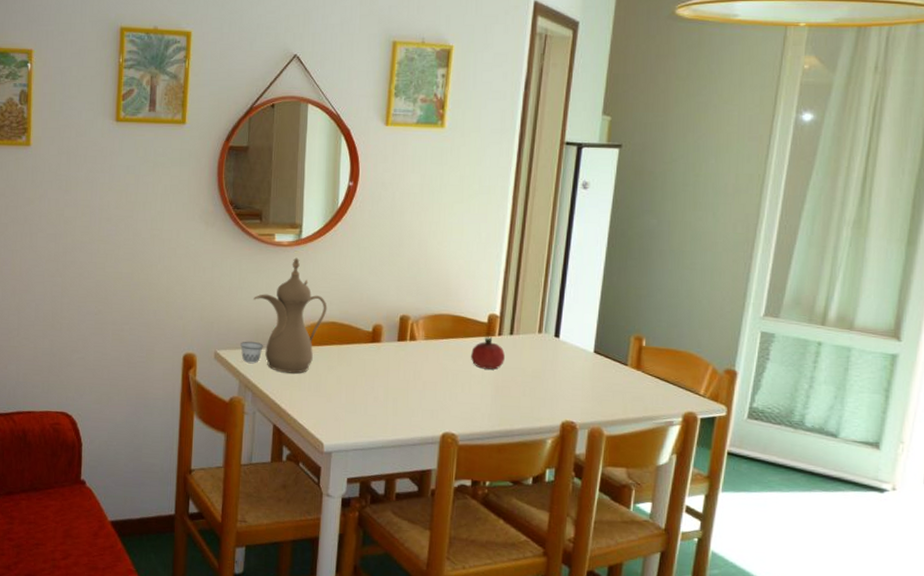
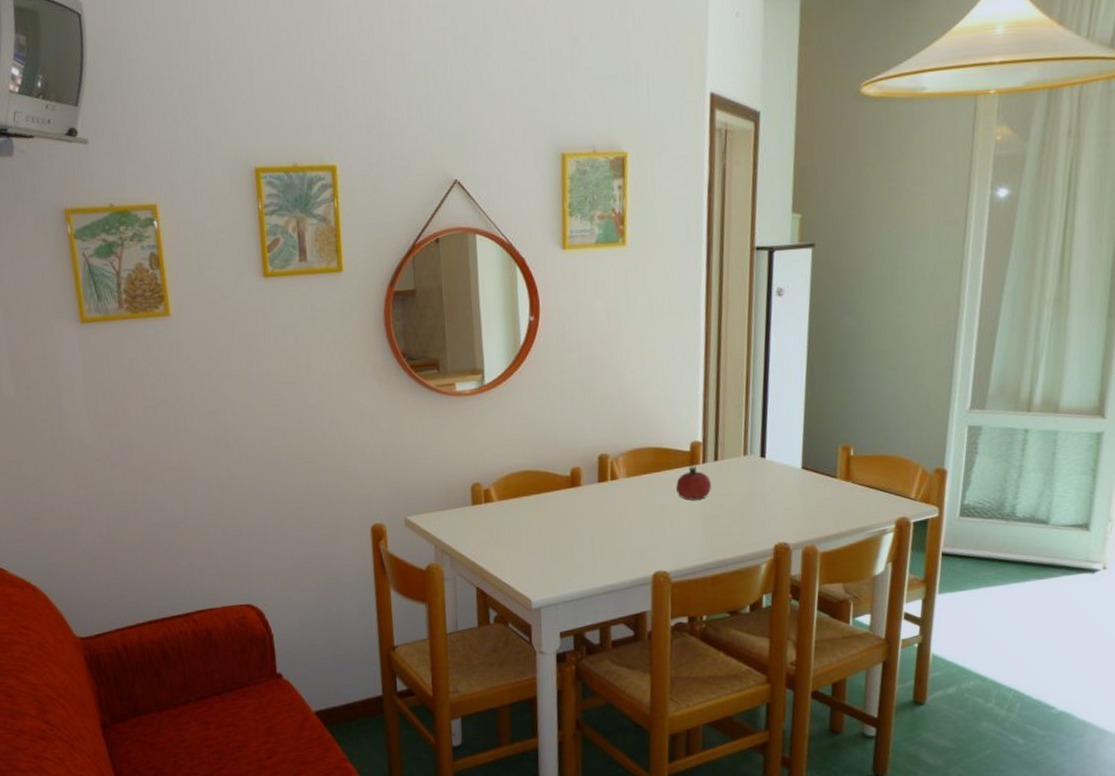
teapot: present [240,257,327,374] -> none [431,406,521,531]

